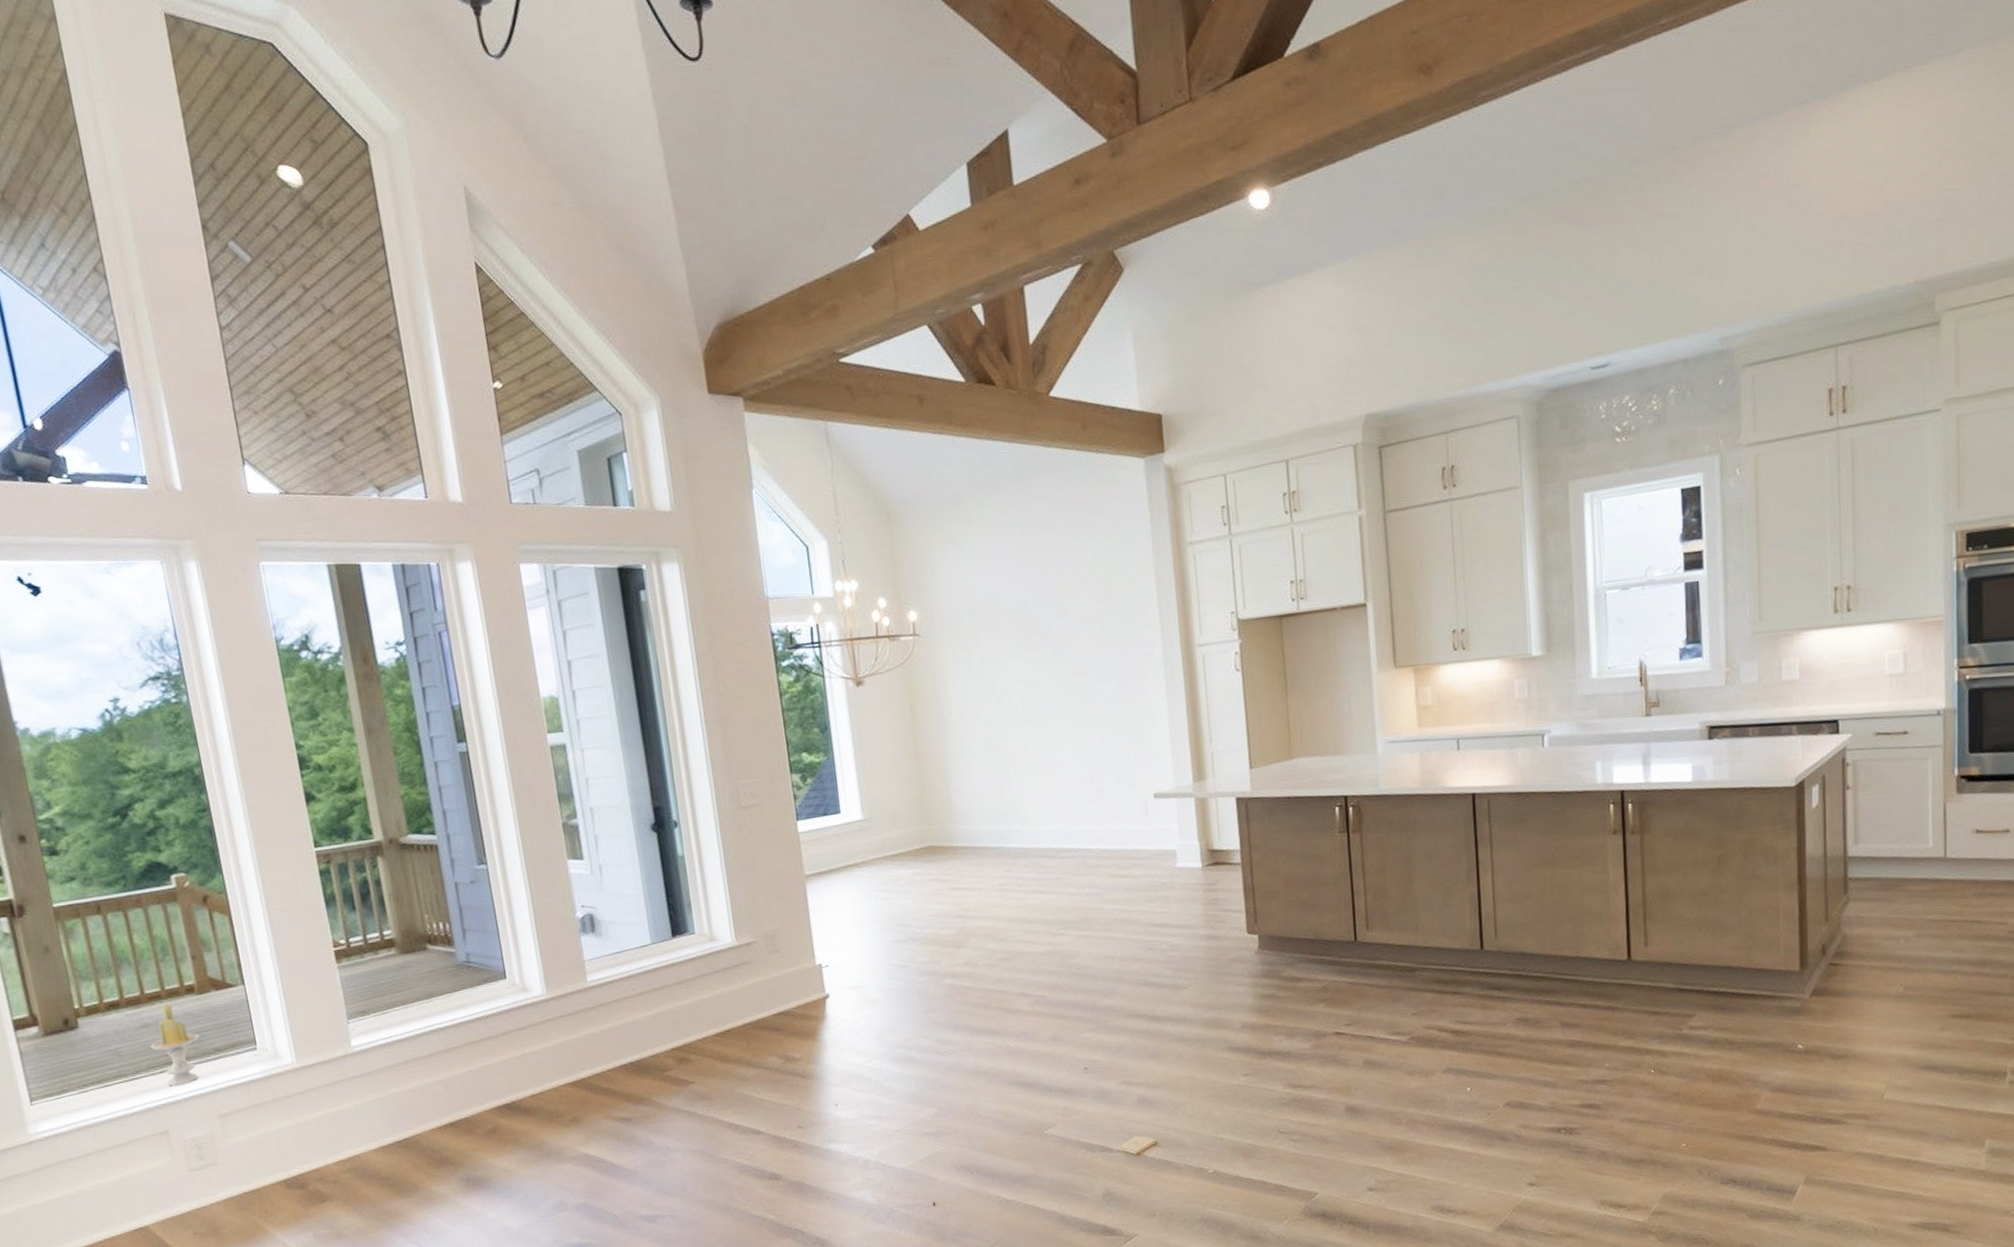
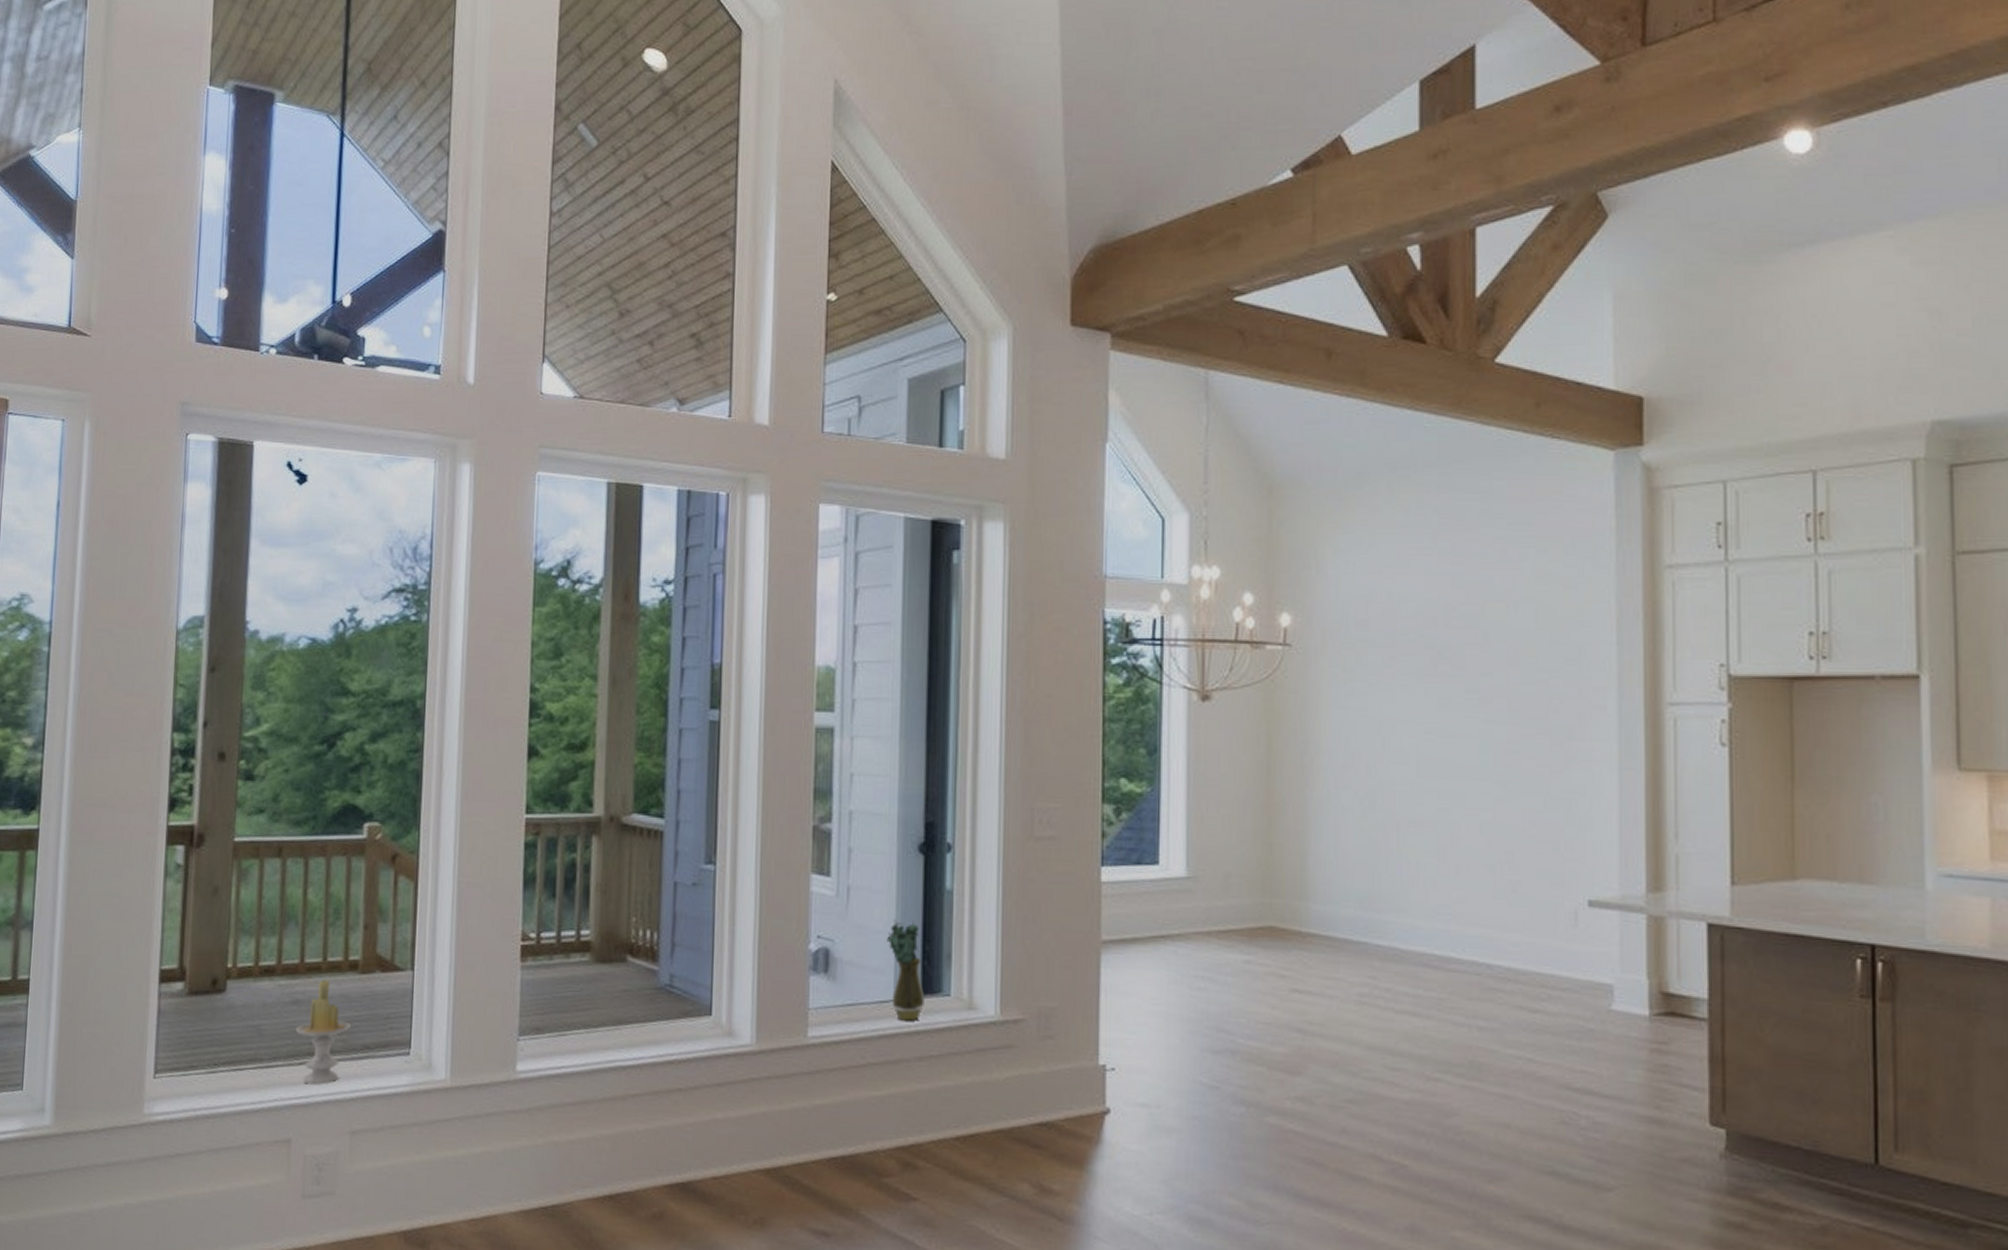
vase: none [637,884,676,958] -> present [887,919,925,1021]

